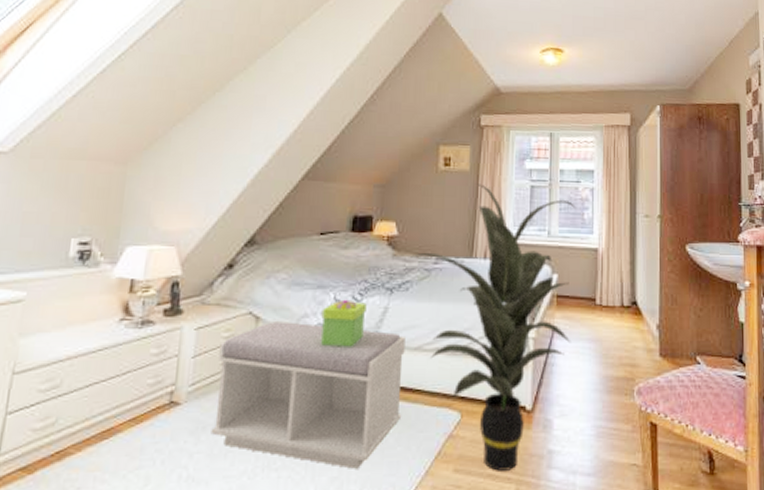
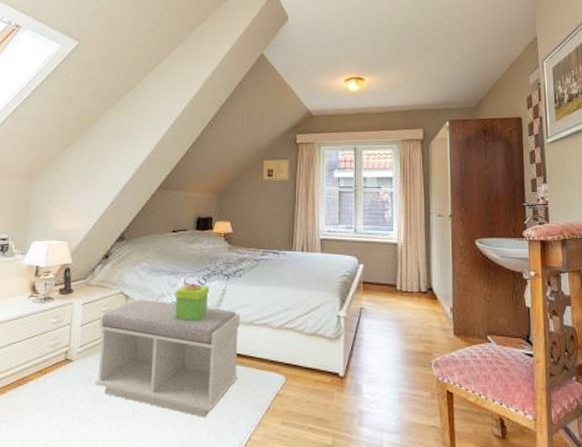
indoor plant: present [411,183,577,471] -> none [243,190,379,426]

